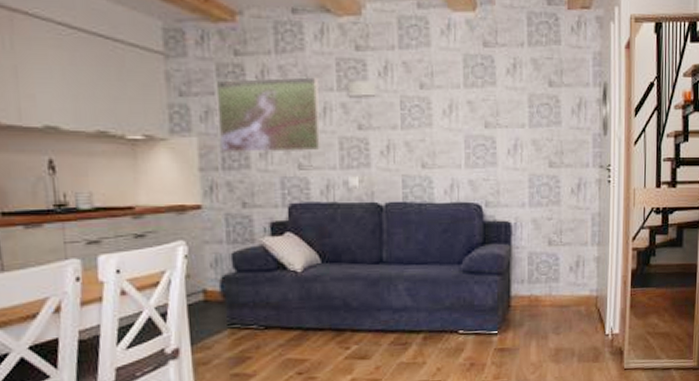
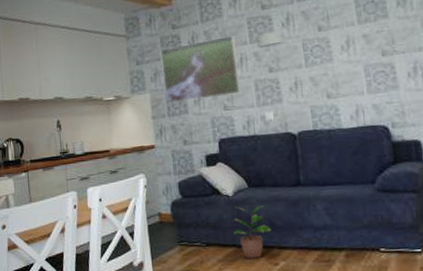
potted plant: none [299,284,345,344] -> present [232,205,271,259]

